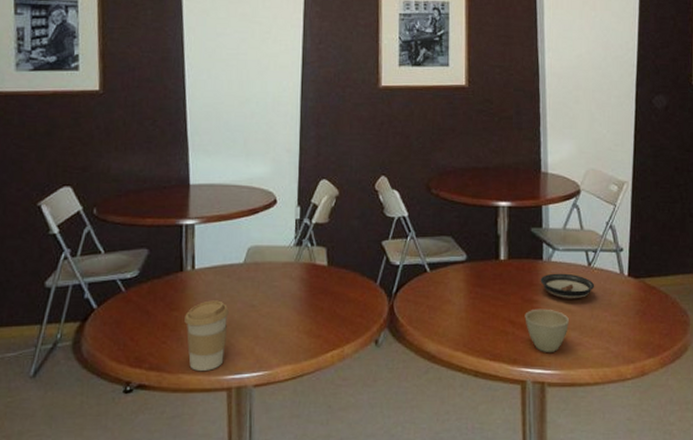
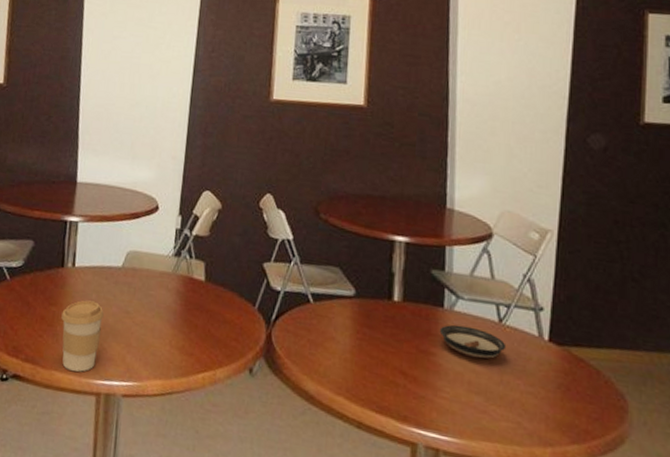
cup: present [525,308,569,352] -> none [419,362,472,417]

